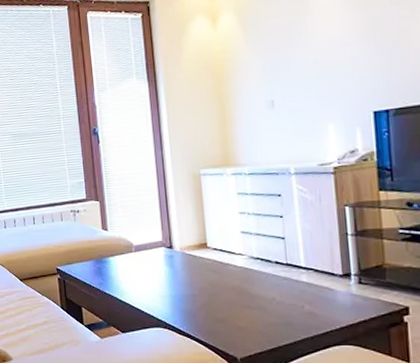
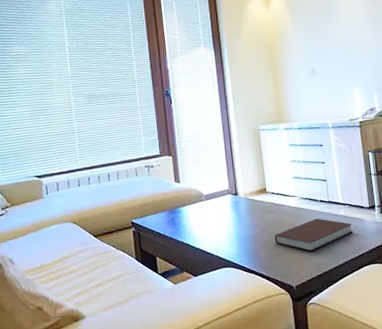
notebook: none [215,282,318,321] -> present [274,218,353,252]

